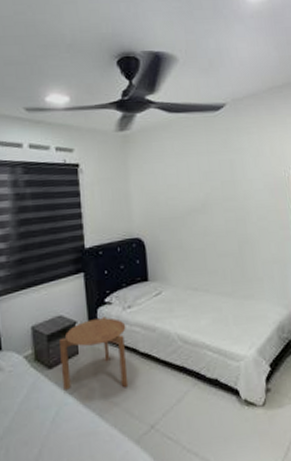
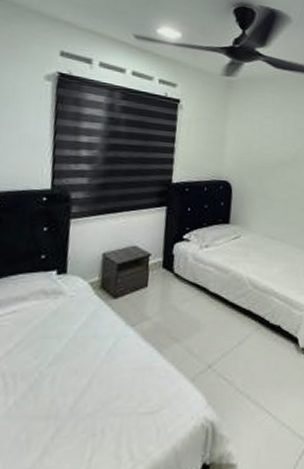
side table: present [60,316,129,390] -> none [125,253,200,324]

